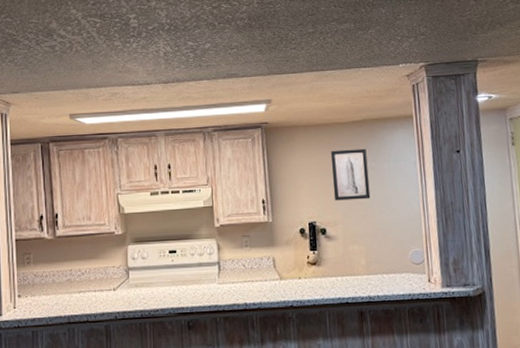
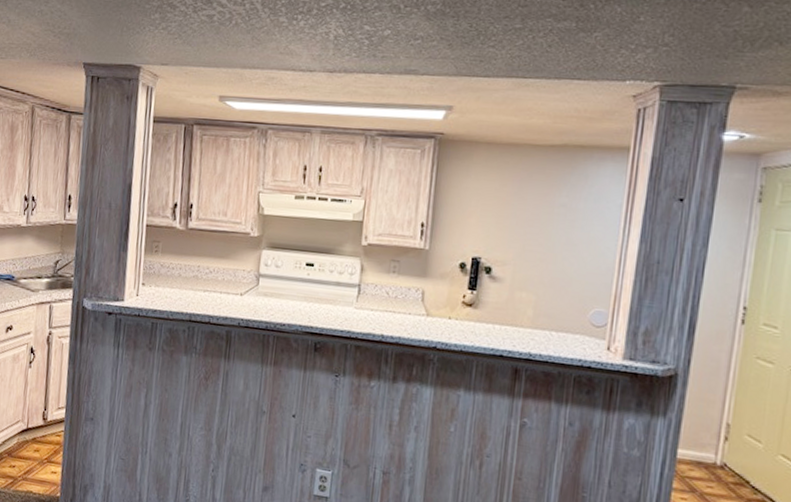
wall art: present [331,148,371,201] -> none [508,176,561,241]

